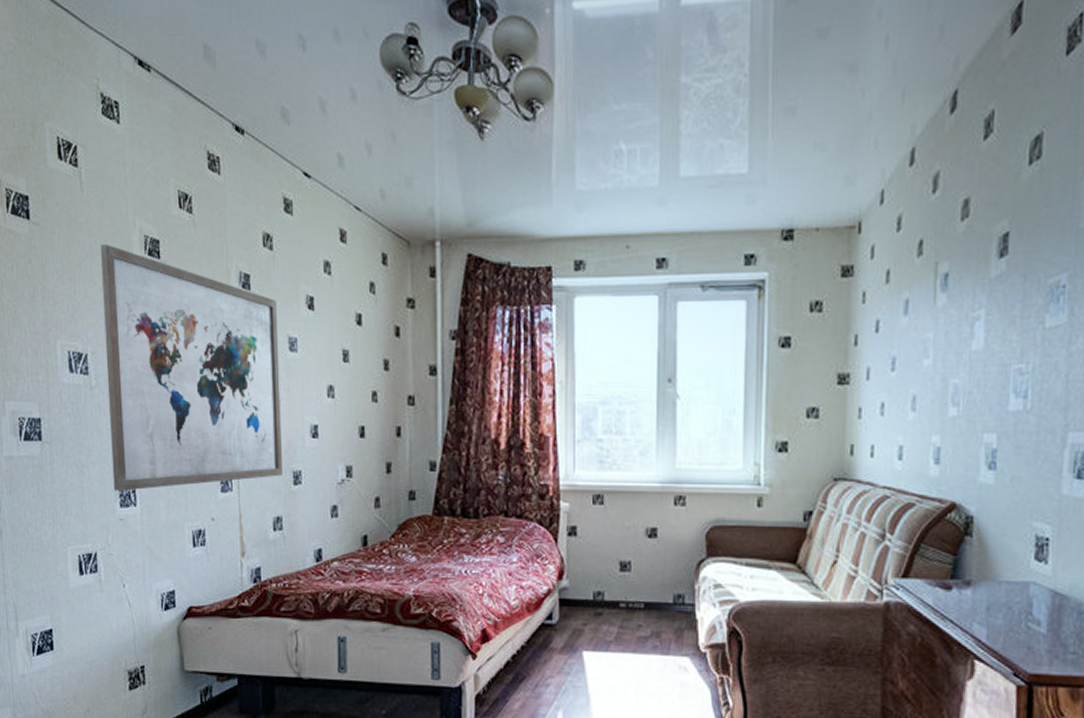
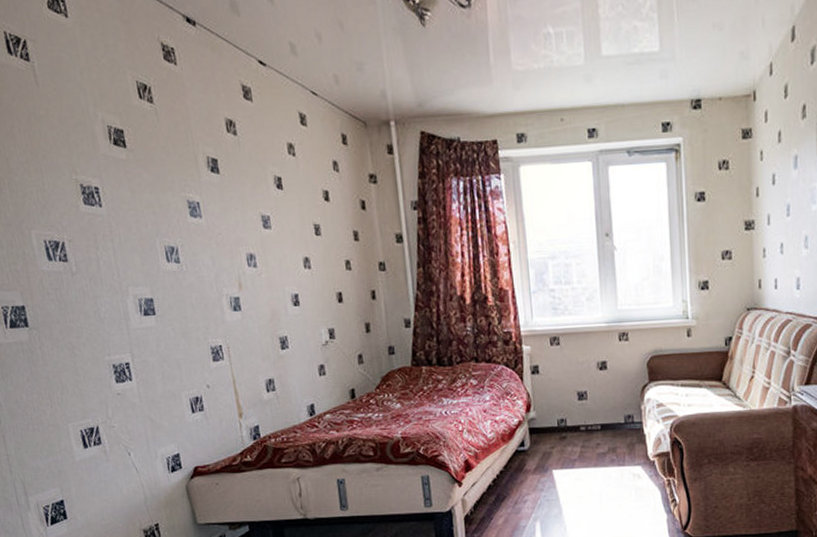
wall art: present [100,244,282,491] -> none [63,136,270,368]

